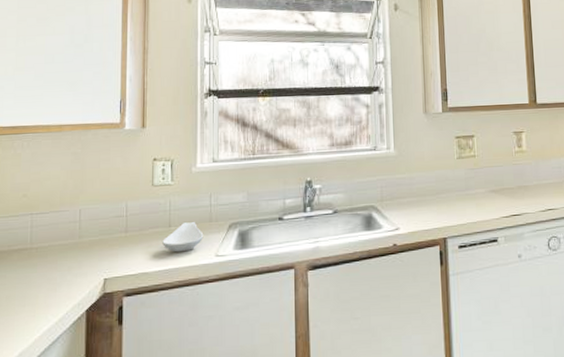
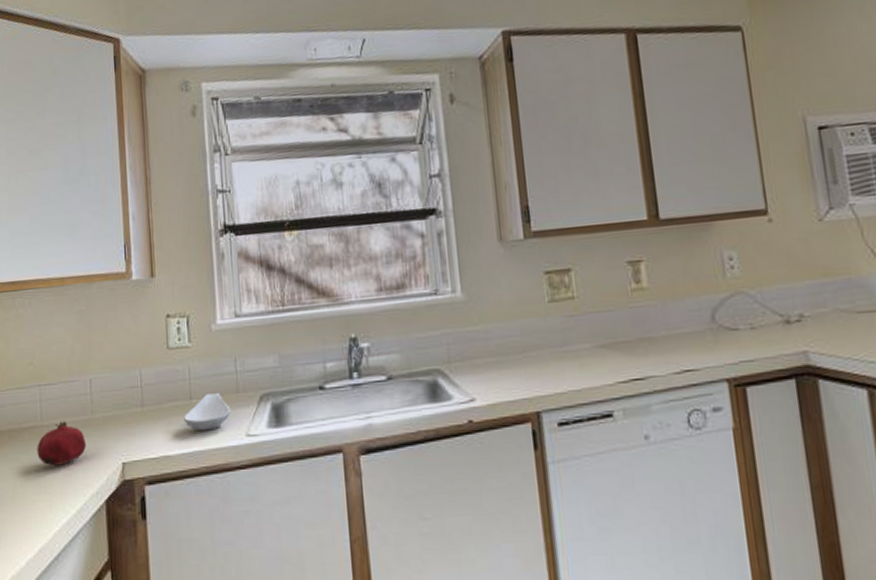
fruit: none [24,244,72,282] -> present [37,421,86,466]

